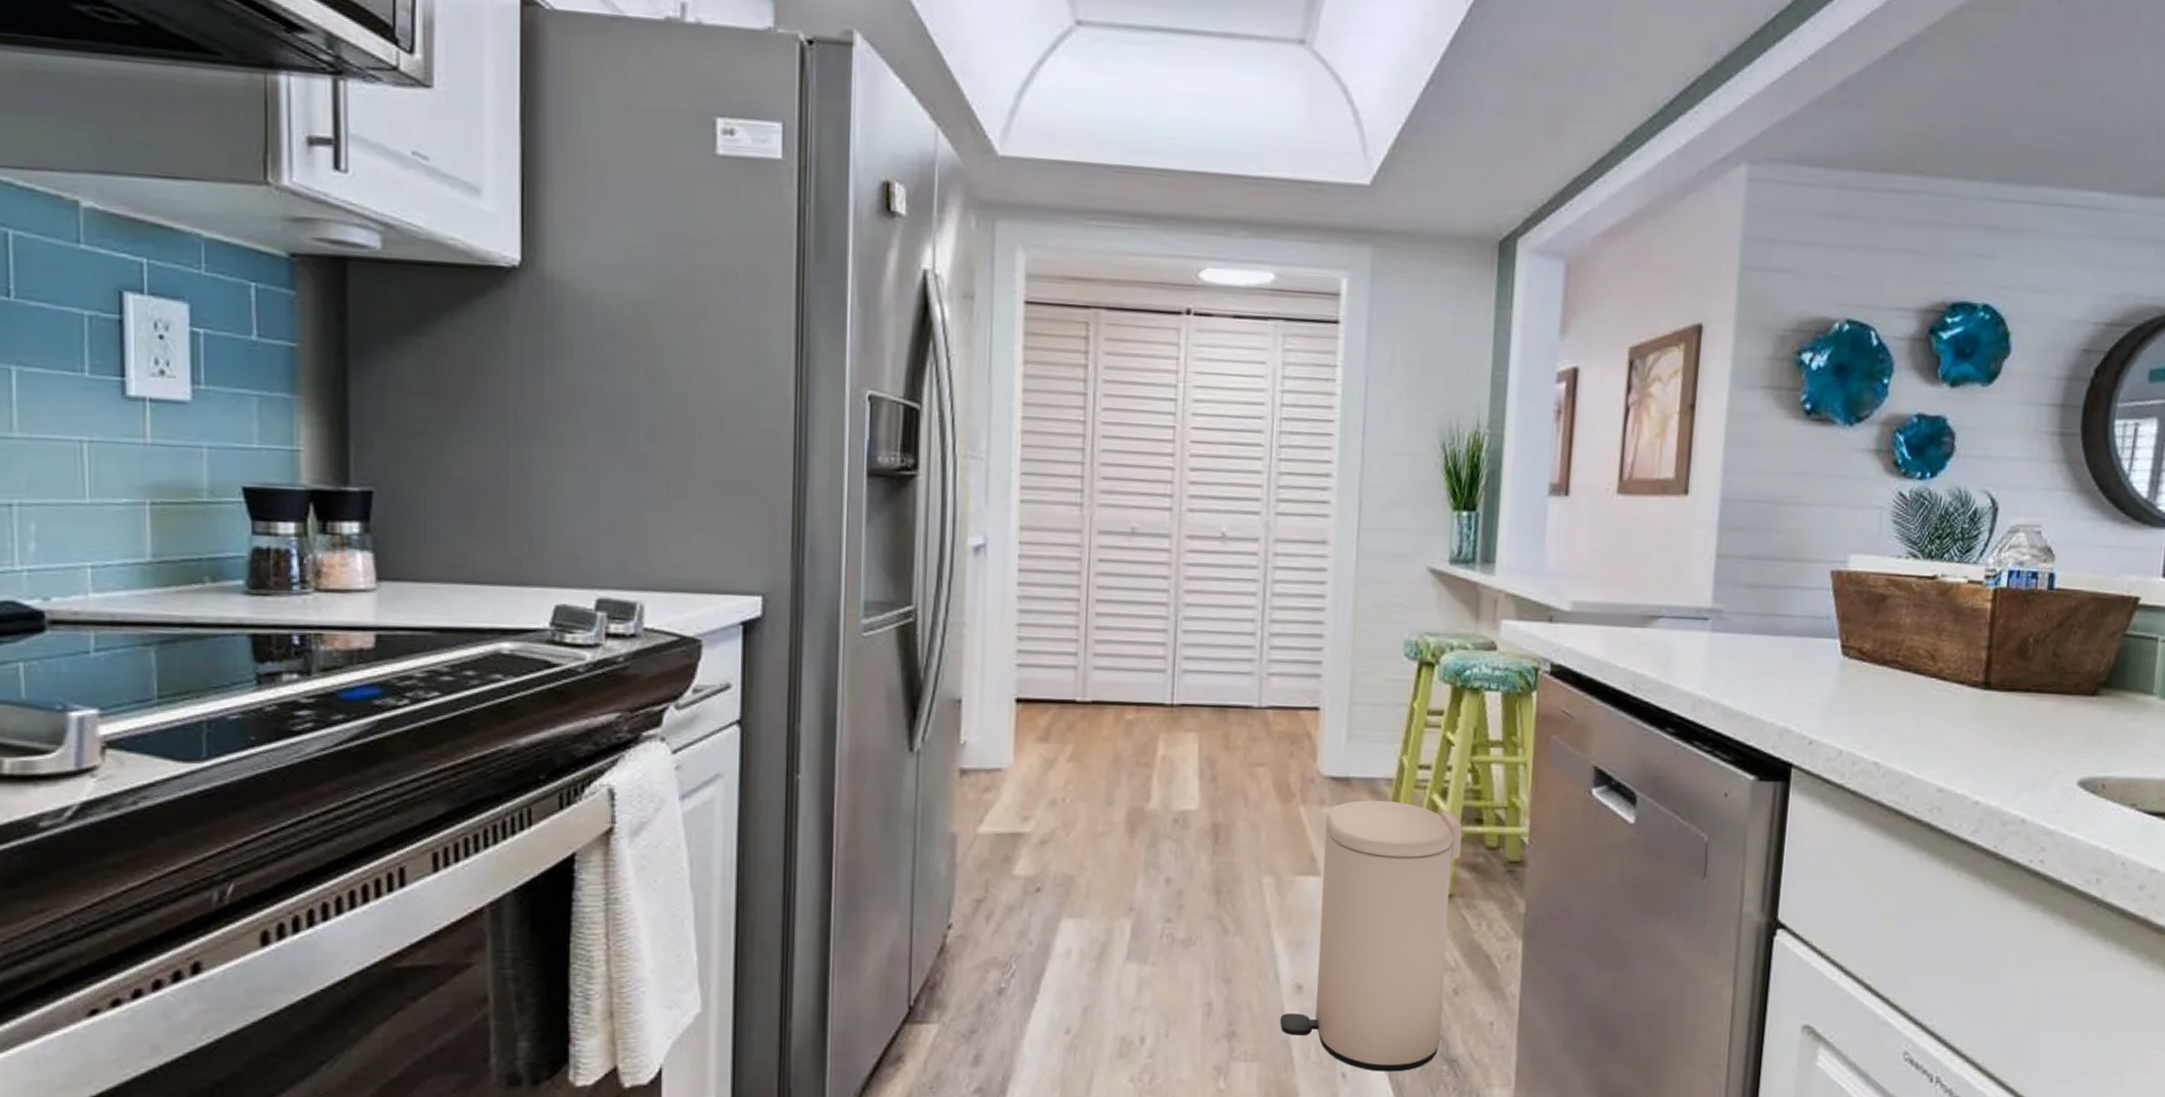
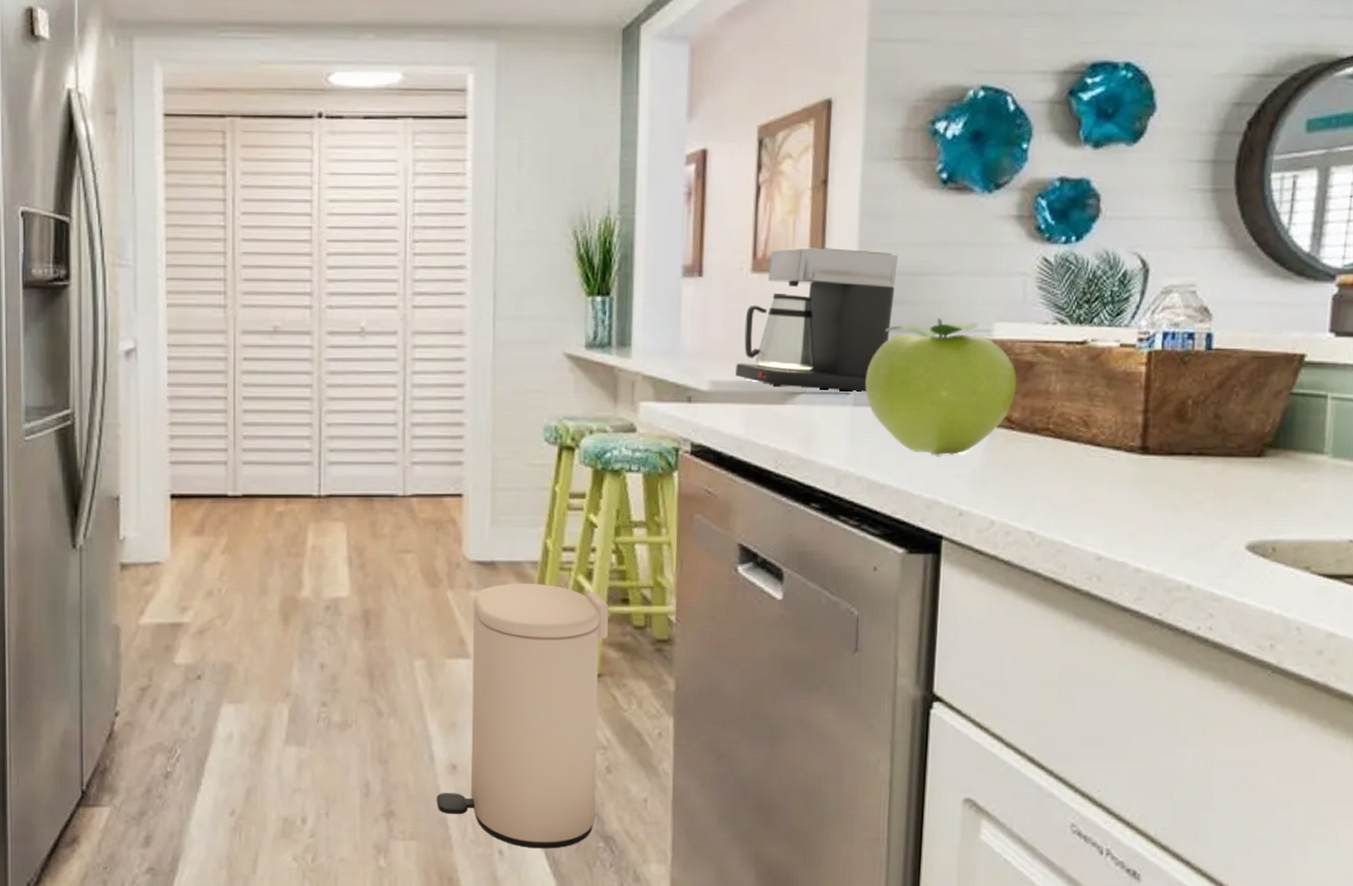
coffee maker: none [1597,471,1760,618] -> present [735,247,898,392]
fruit: none [1723,547,1870,684] -> present [865,318,1017,455]

